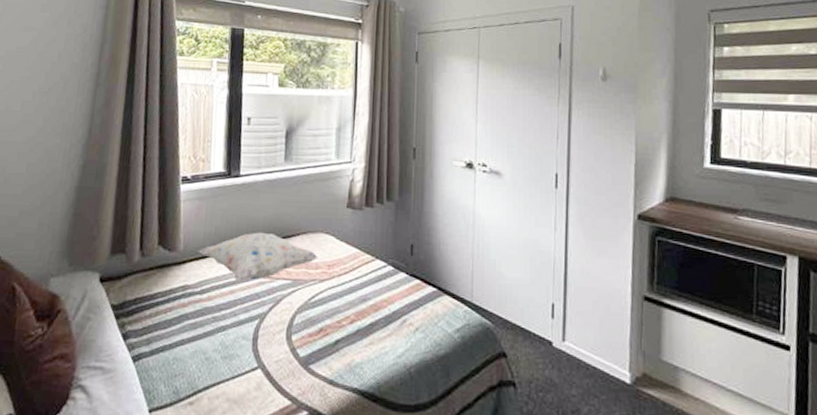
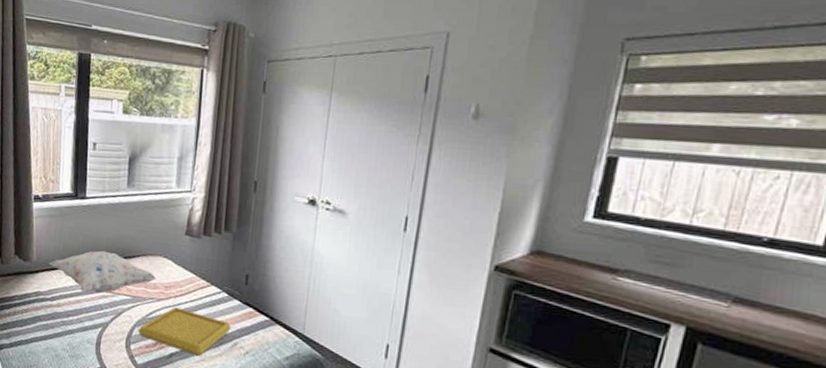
serving tray: none [299,287,399,339] -> present [138,307,231,356]

